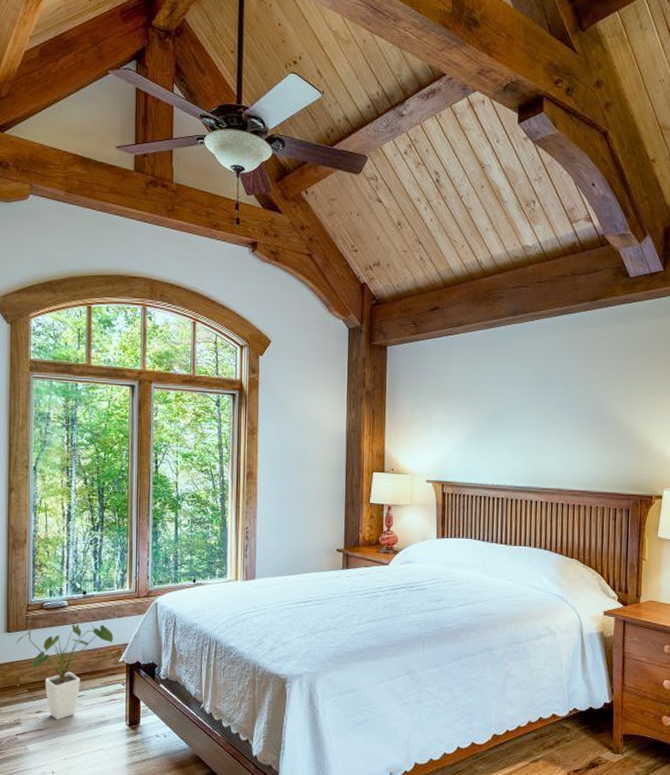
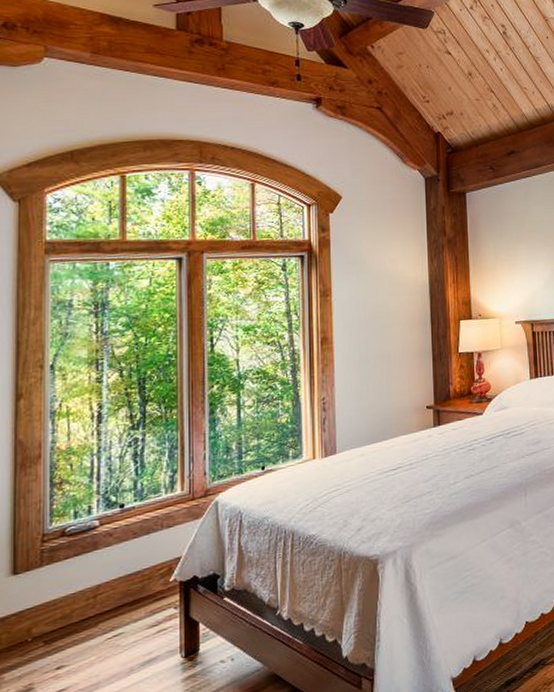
house plant: present [16,624,114,719] -> none [27,540,162,672]

